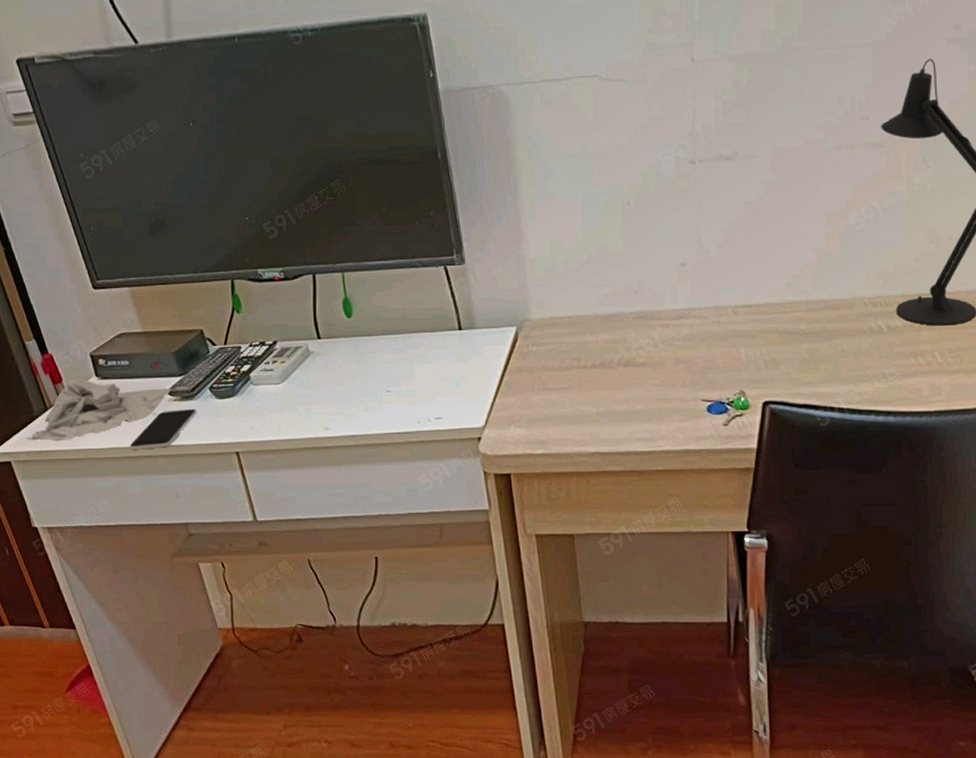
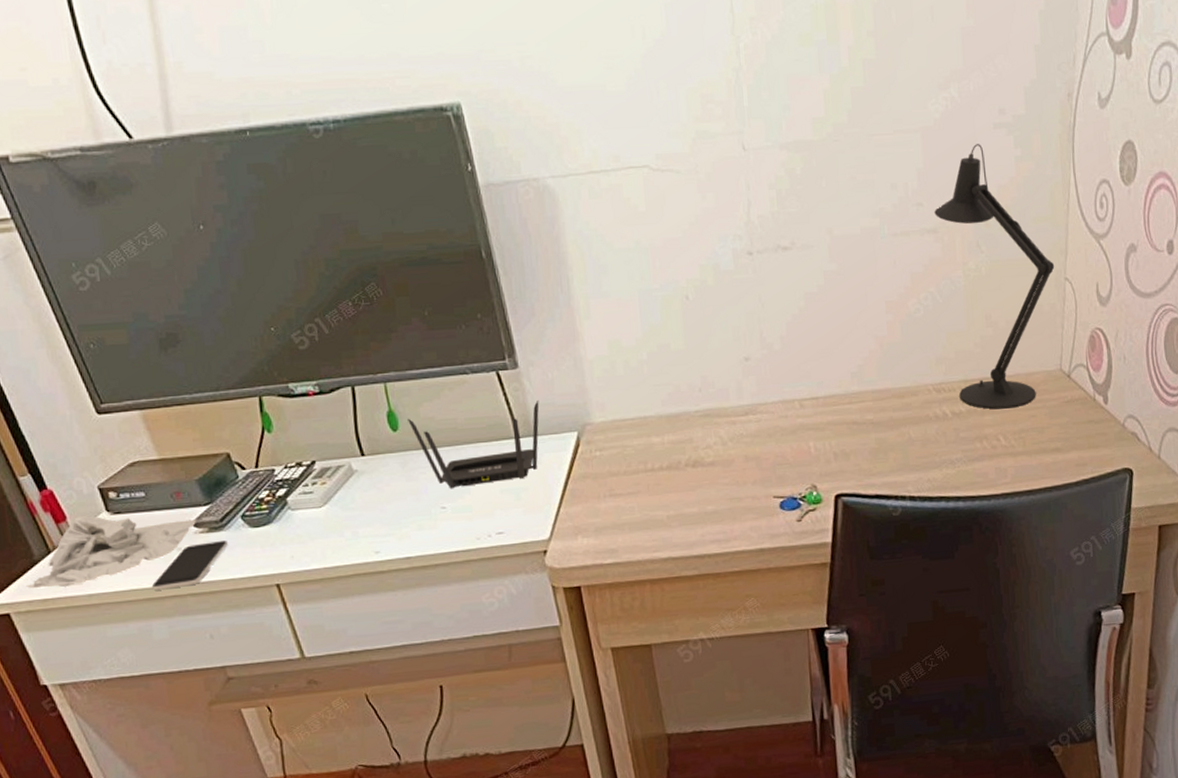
wifi router: none [361,295,482,374] -> present [408,401,540,489]

